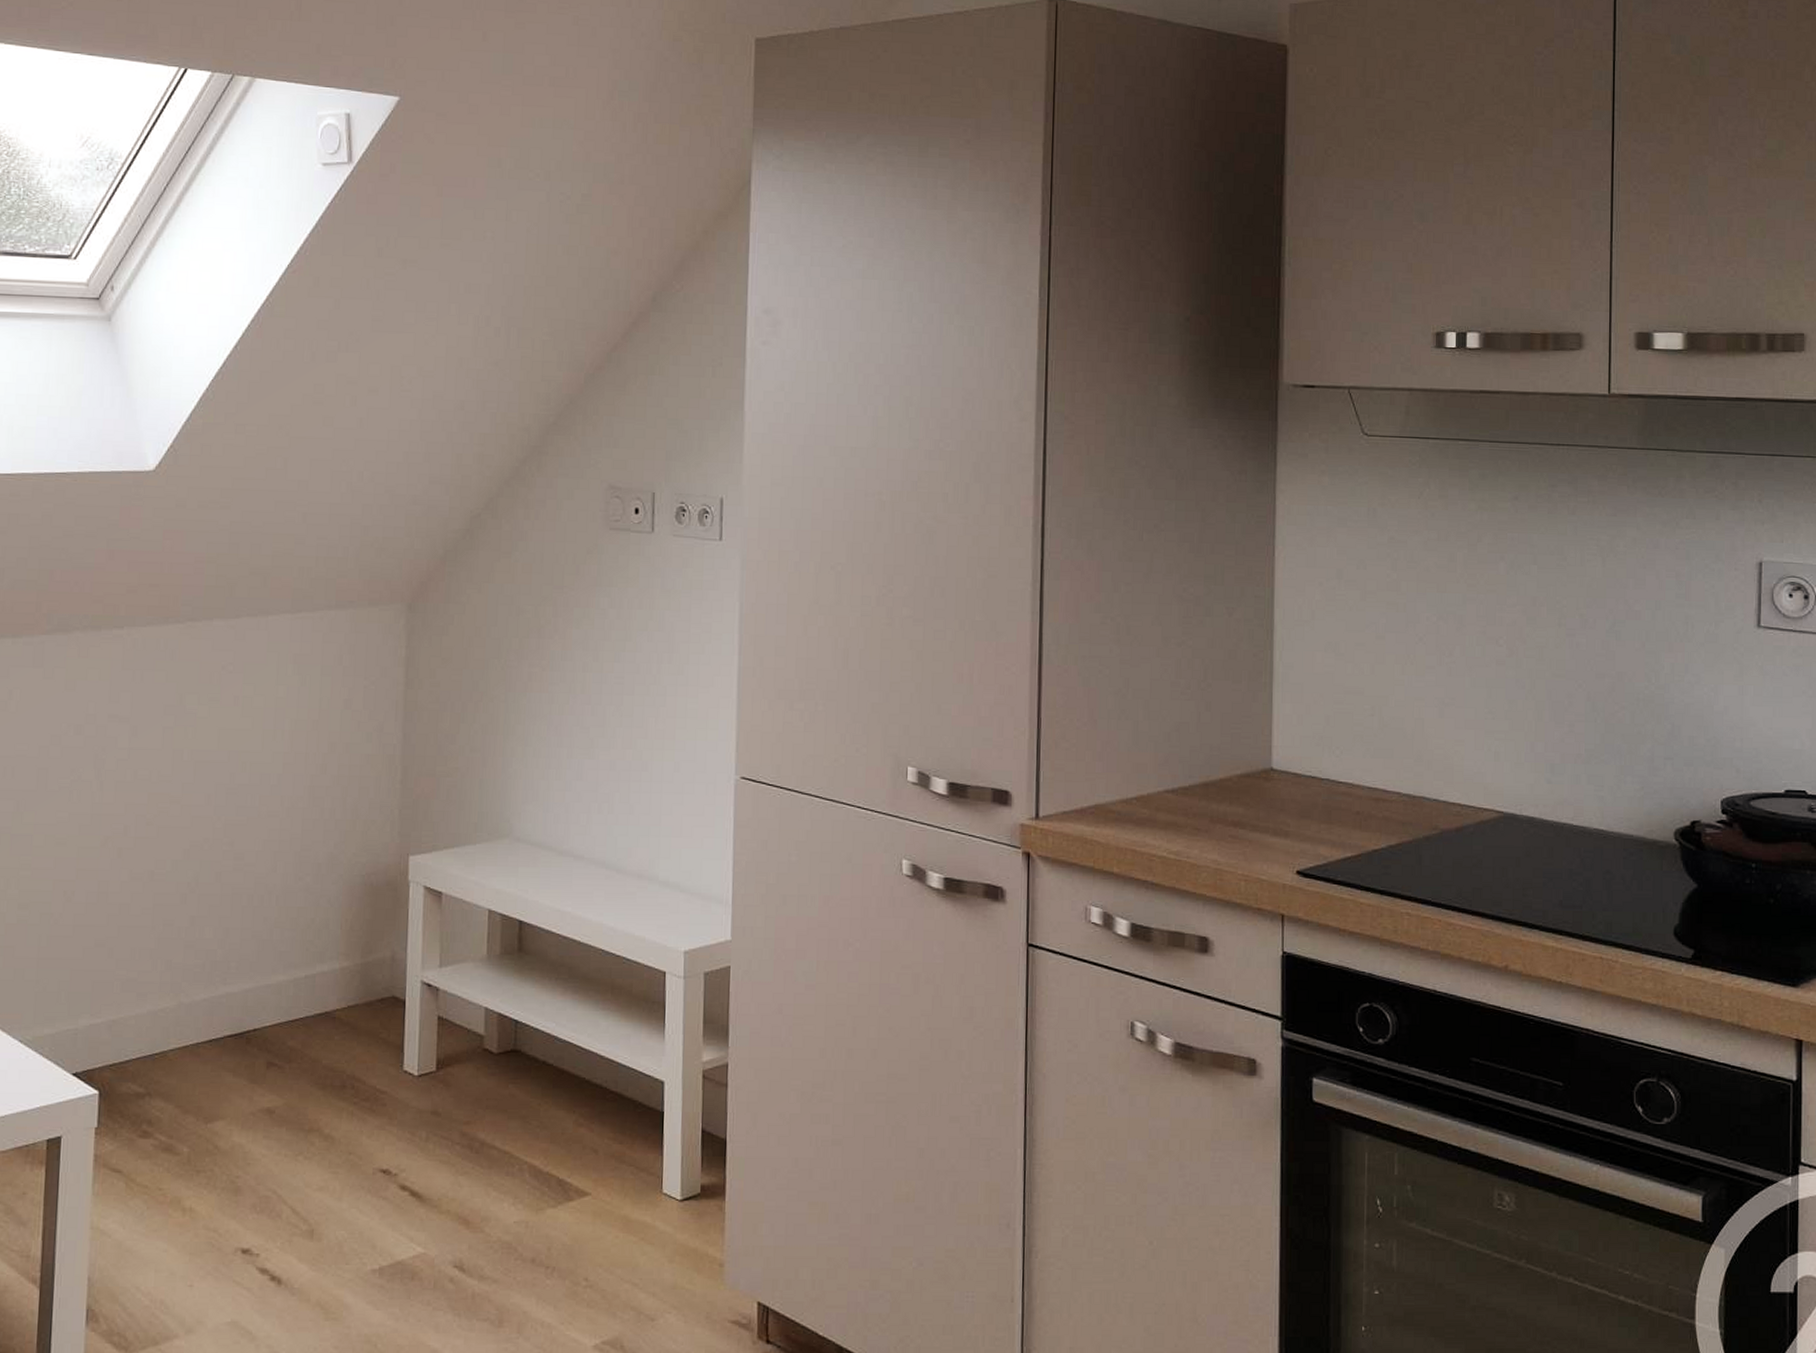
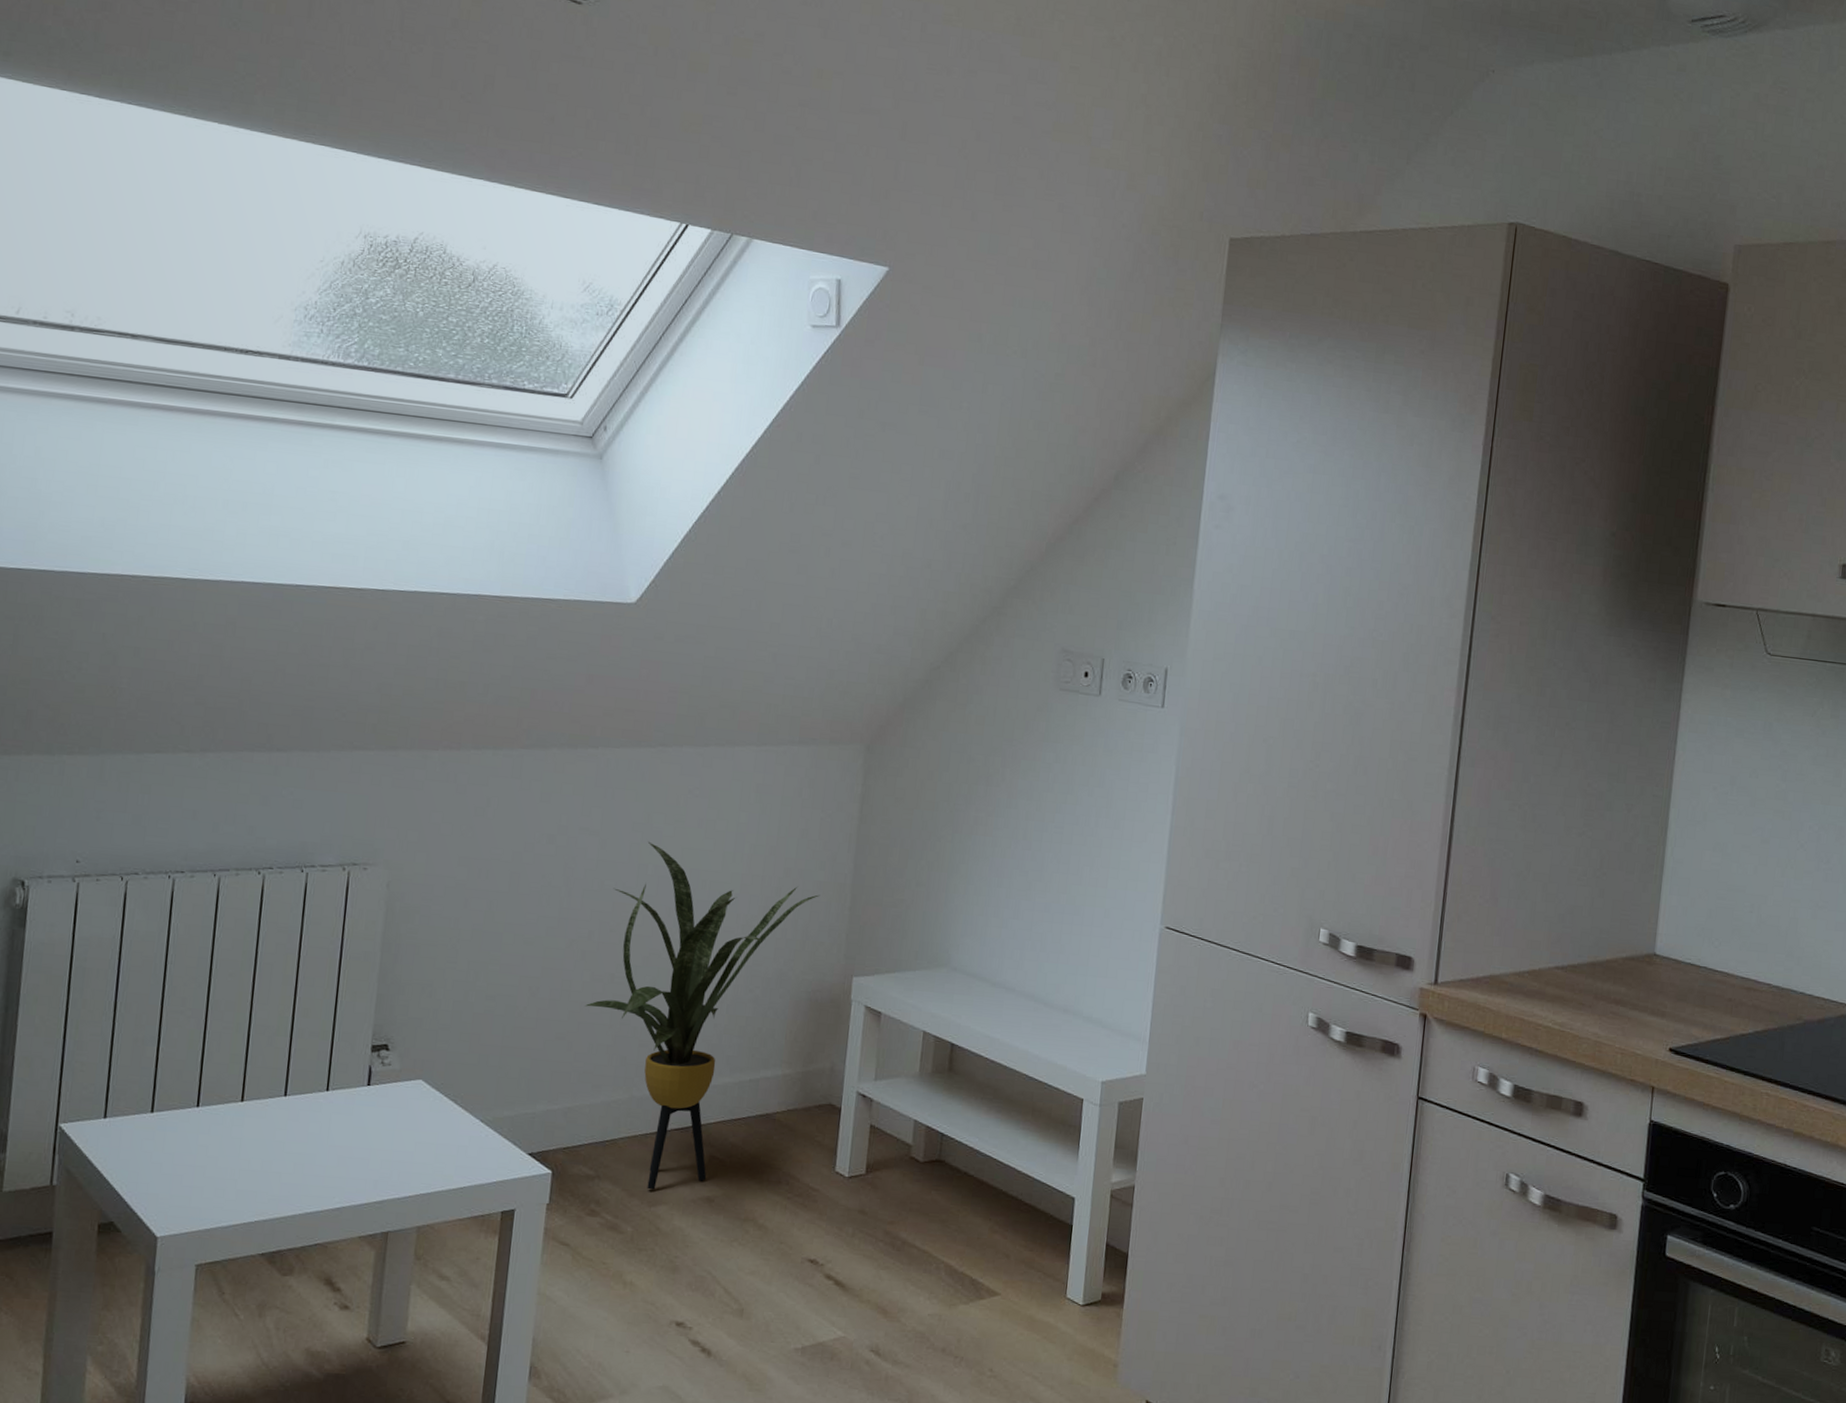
house plant: none [124,724,369,1105] -> present [585,841,821,1190]

